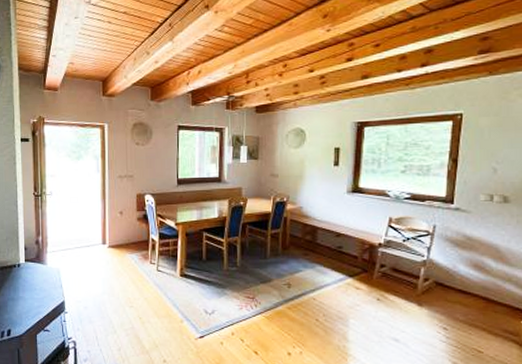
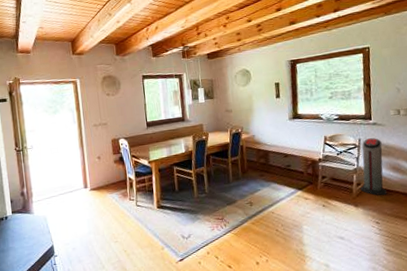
air purifier: none [428,226,464,297] -> present [361,138,388,196]

